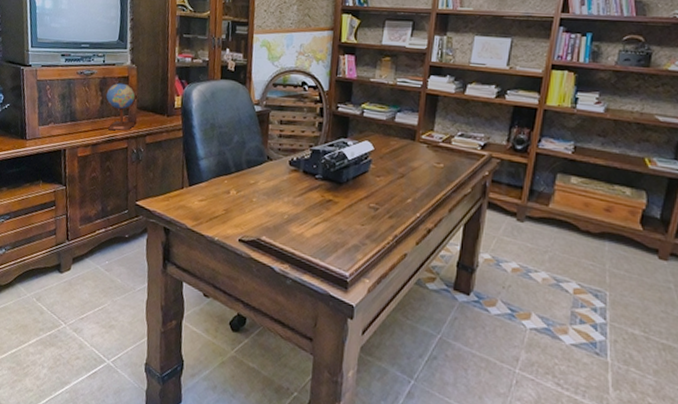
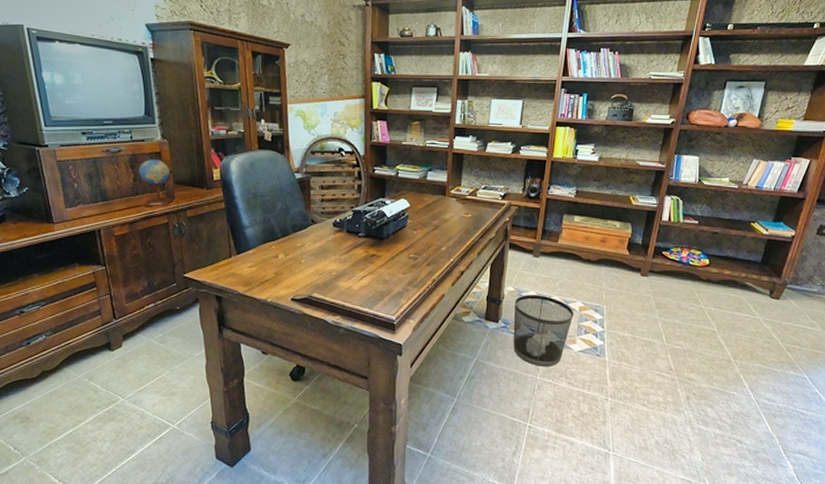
waste bin: none [486,265,567,359] -> present [513,295,574,366]

